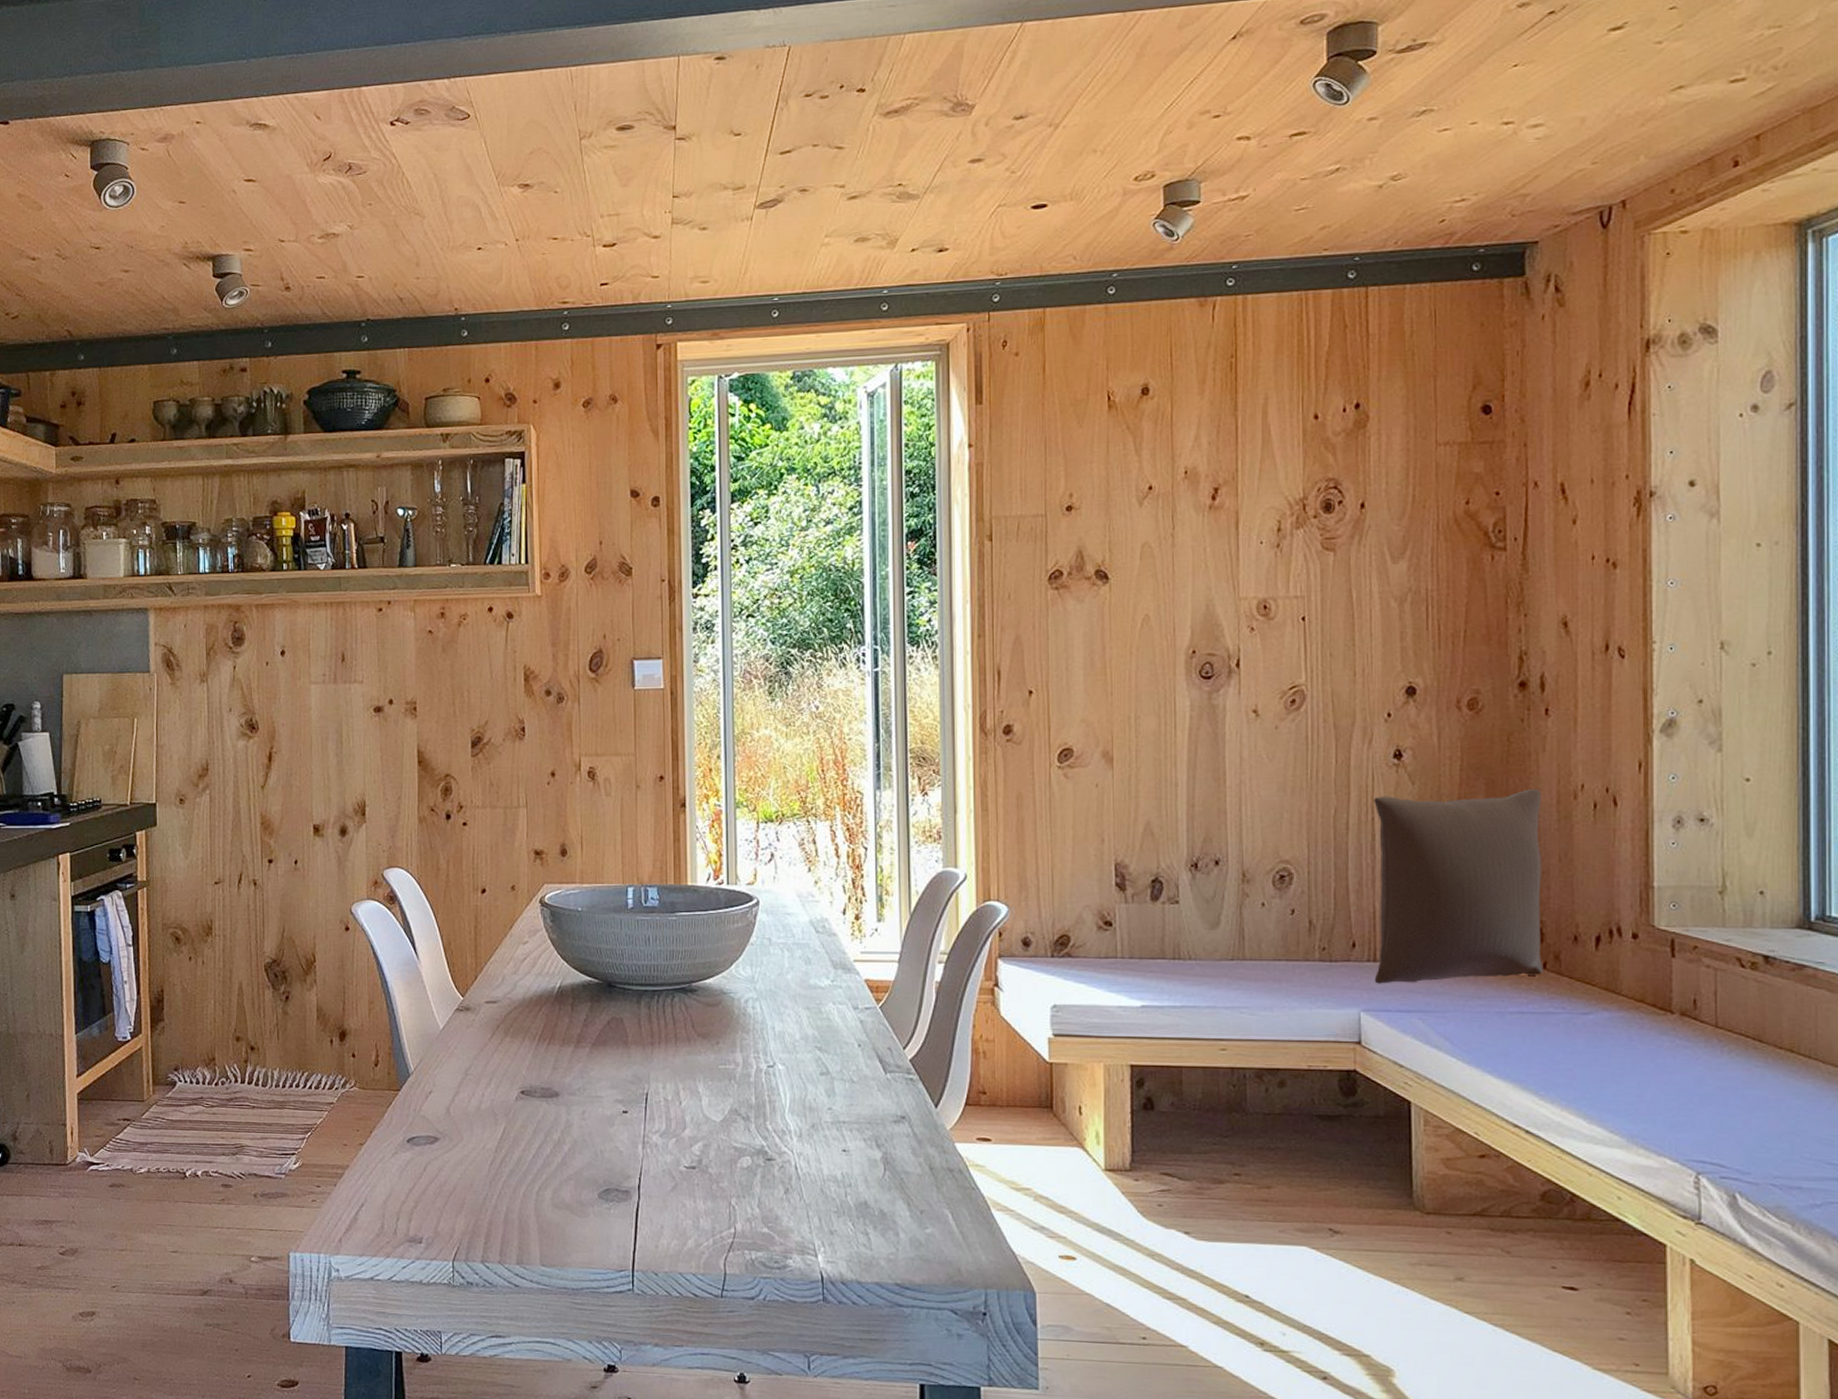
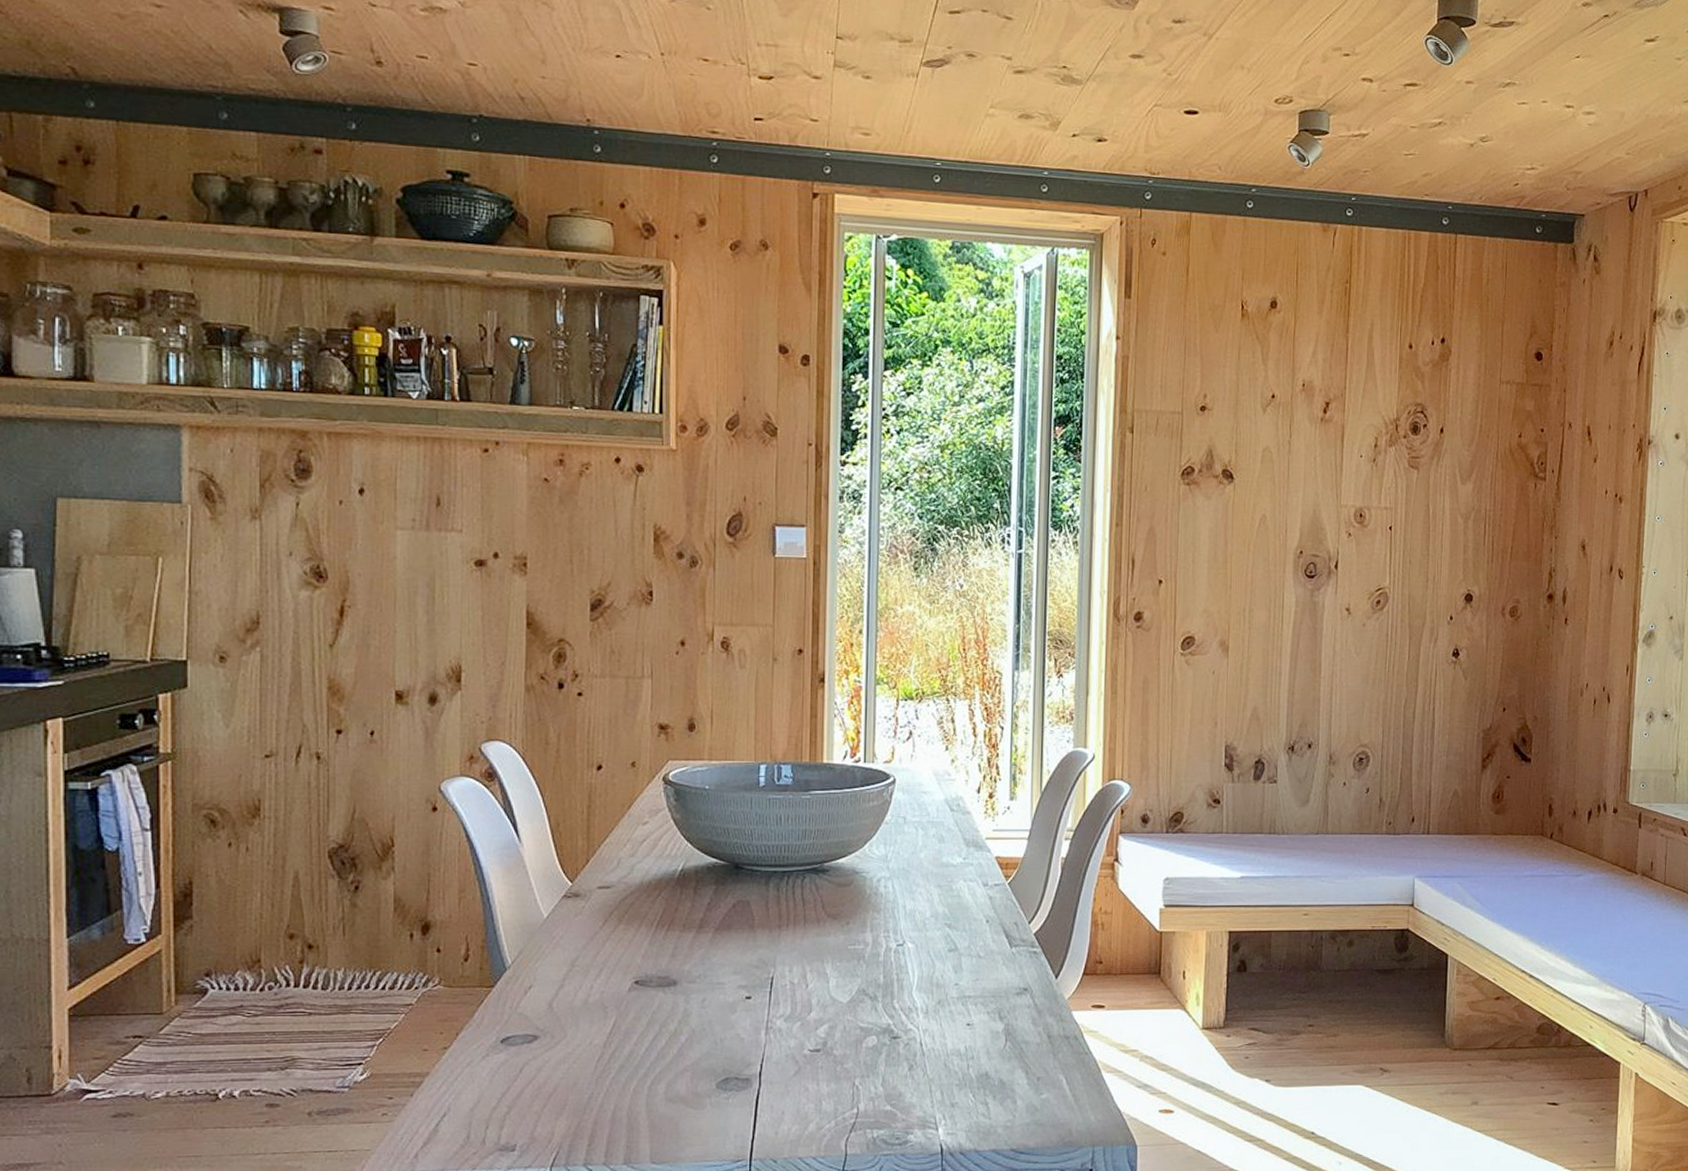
pillow: present [1374,789,1544,984] -> none [1427,687,1558,854]

